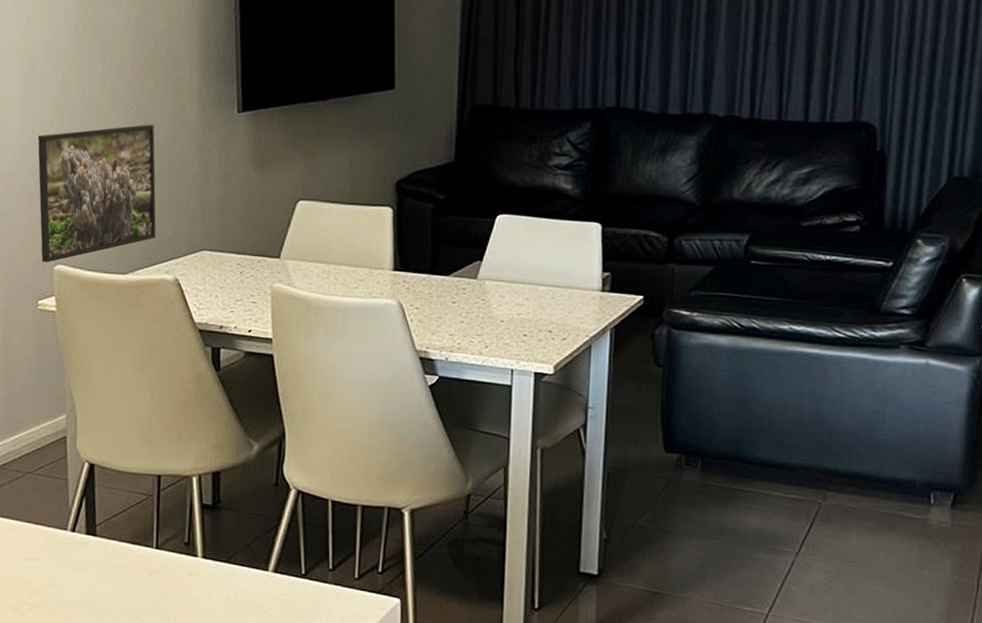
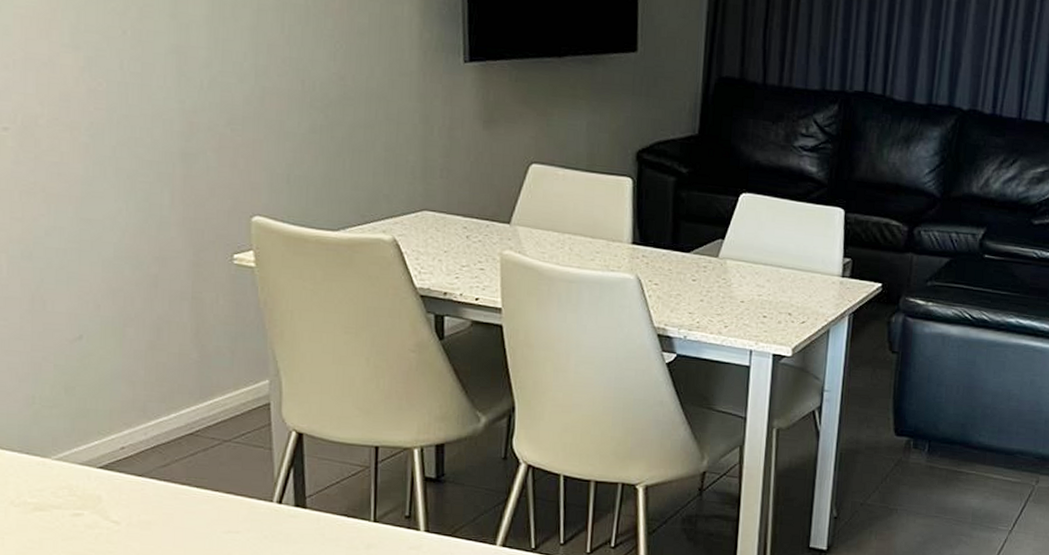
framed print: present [37,124,156,263] -> none [228,66,371,213]

